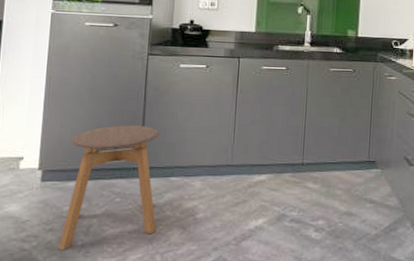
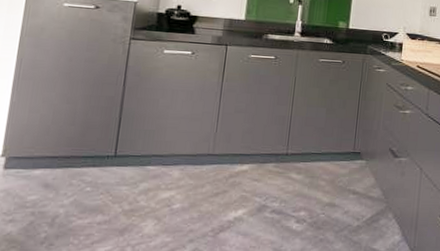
stool: present [58,125,160,251] -> none [18,111,139,243]

